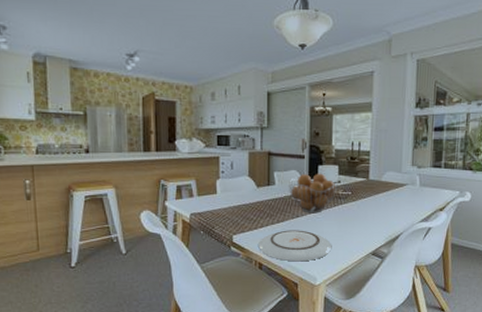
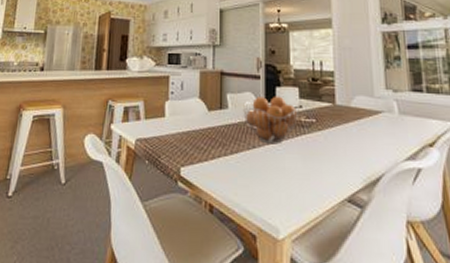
plate: present [259,230,332,262] -> none [209,163,297,206]

